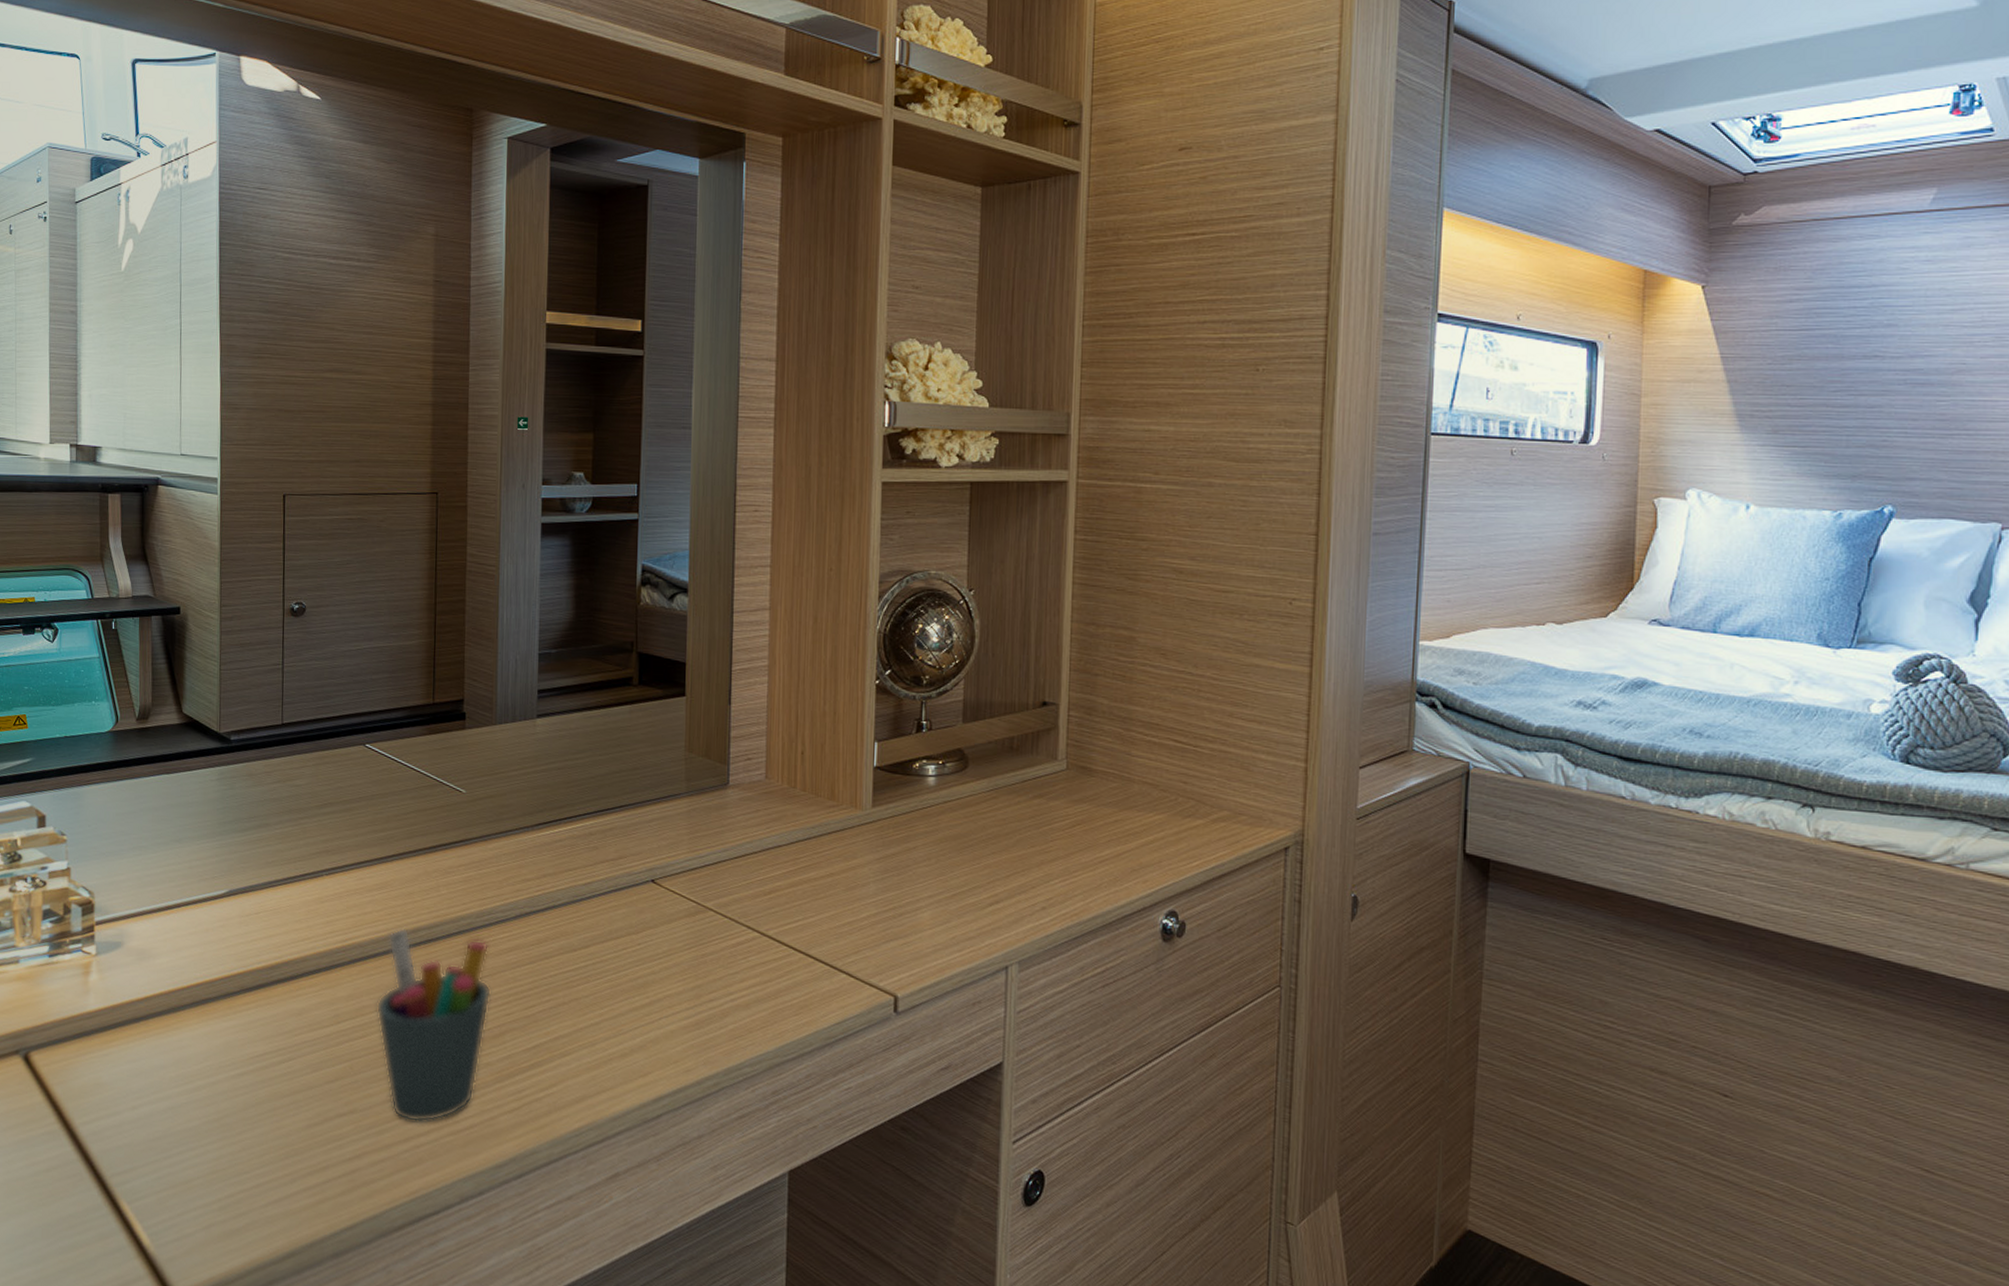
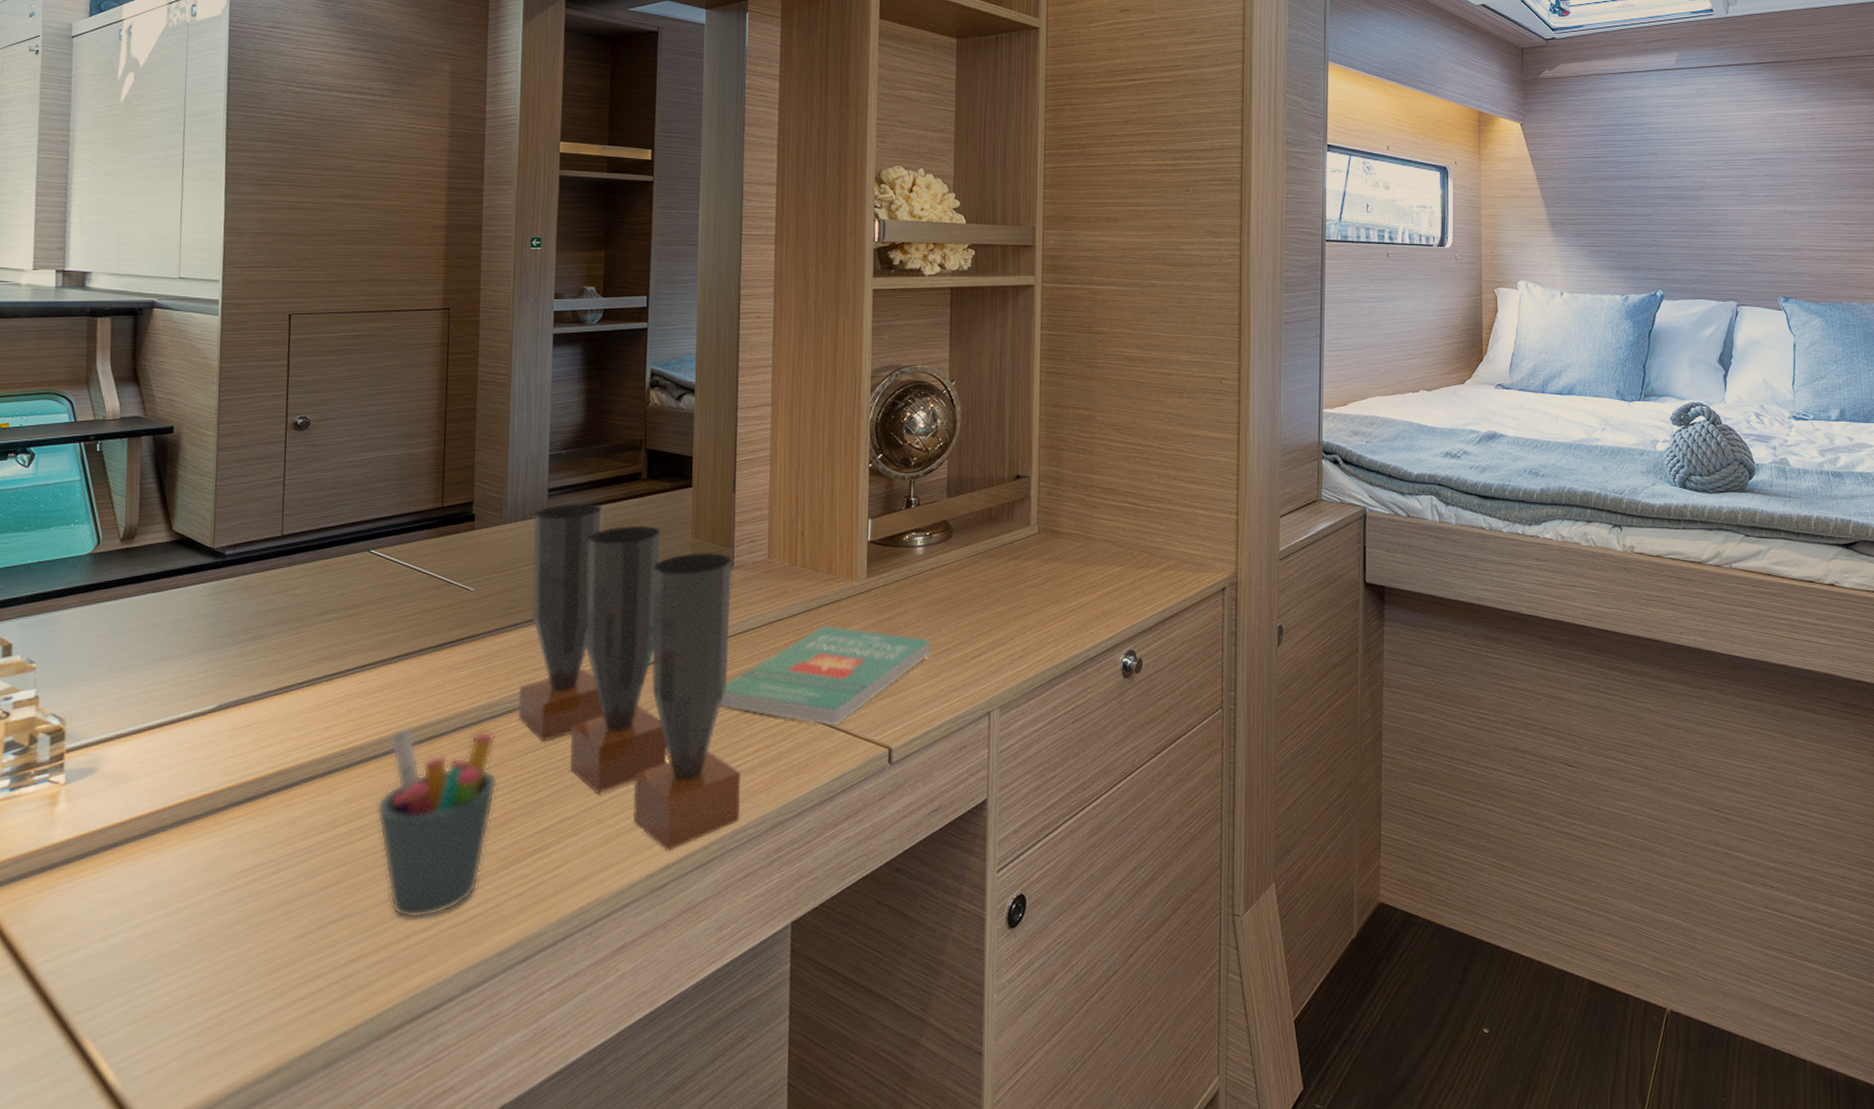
candle: none [510,707,736,1082] -> present [518,503,740,851]
book: none [714,857,942,967] -> present [720,626,931,726]

